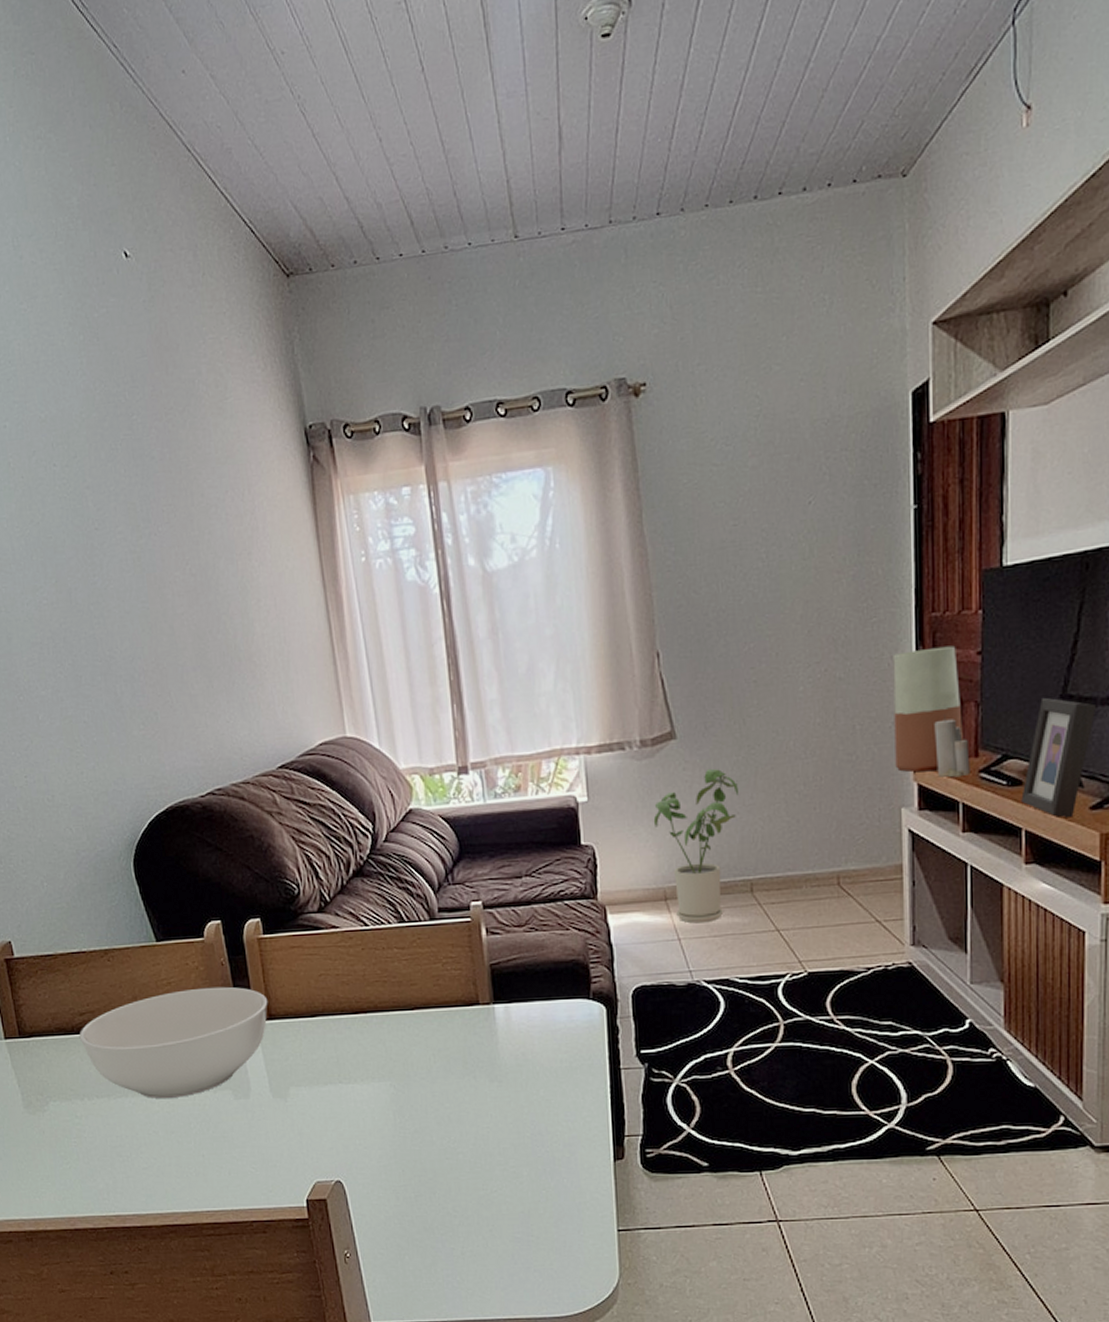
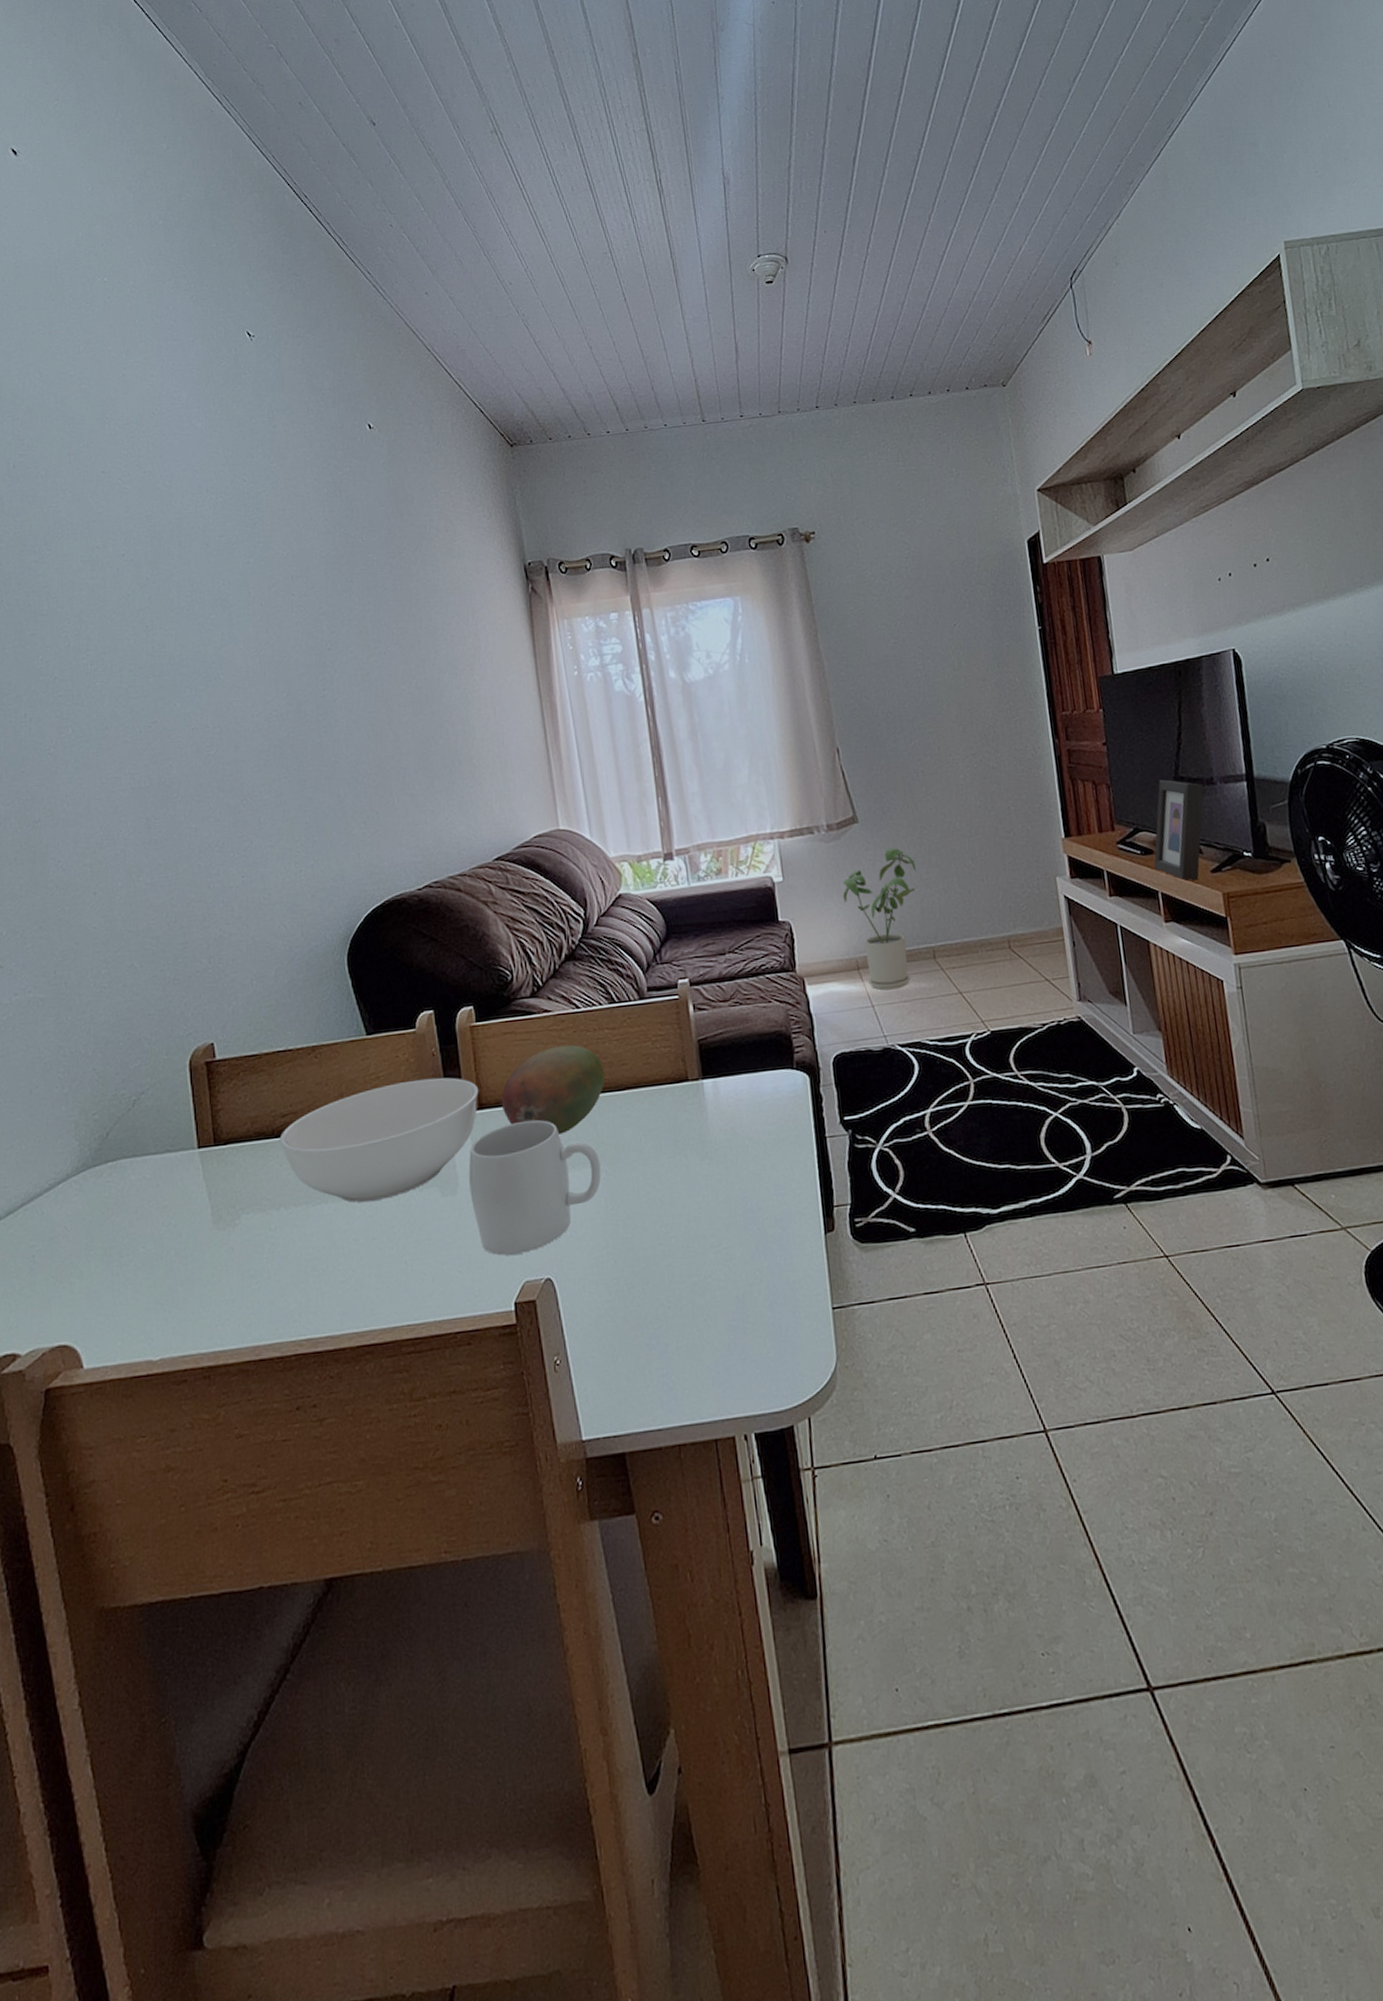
mug: none [260,1033,390,1157] -> present [468,1119,602,1256]
fruit: none [290,961,394,1048] -> present [501,1044,605,1134]
vase: present [893,645,963,773] -> none [1035,738,1100,846]
candle: present [934,714,970,778] -> none [1075,795,1110,850]

